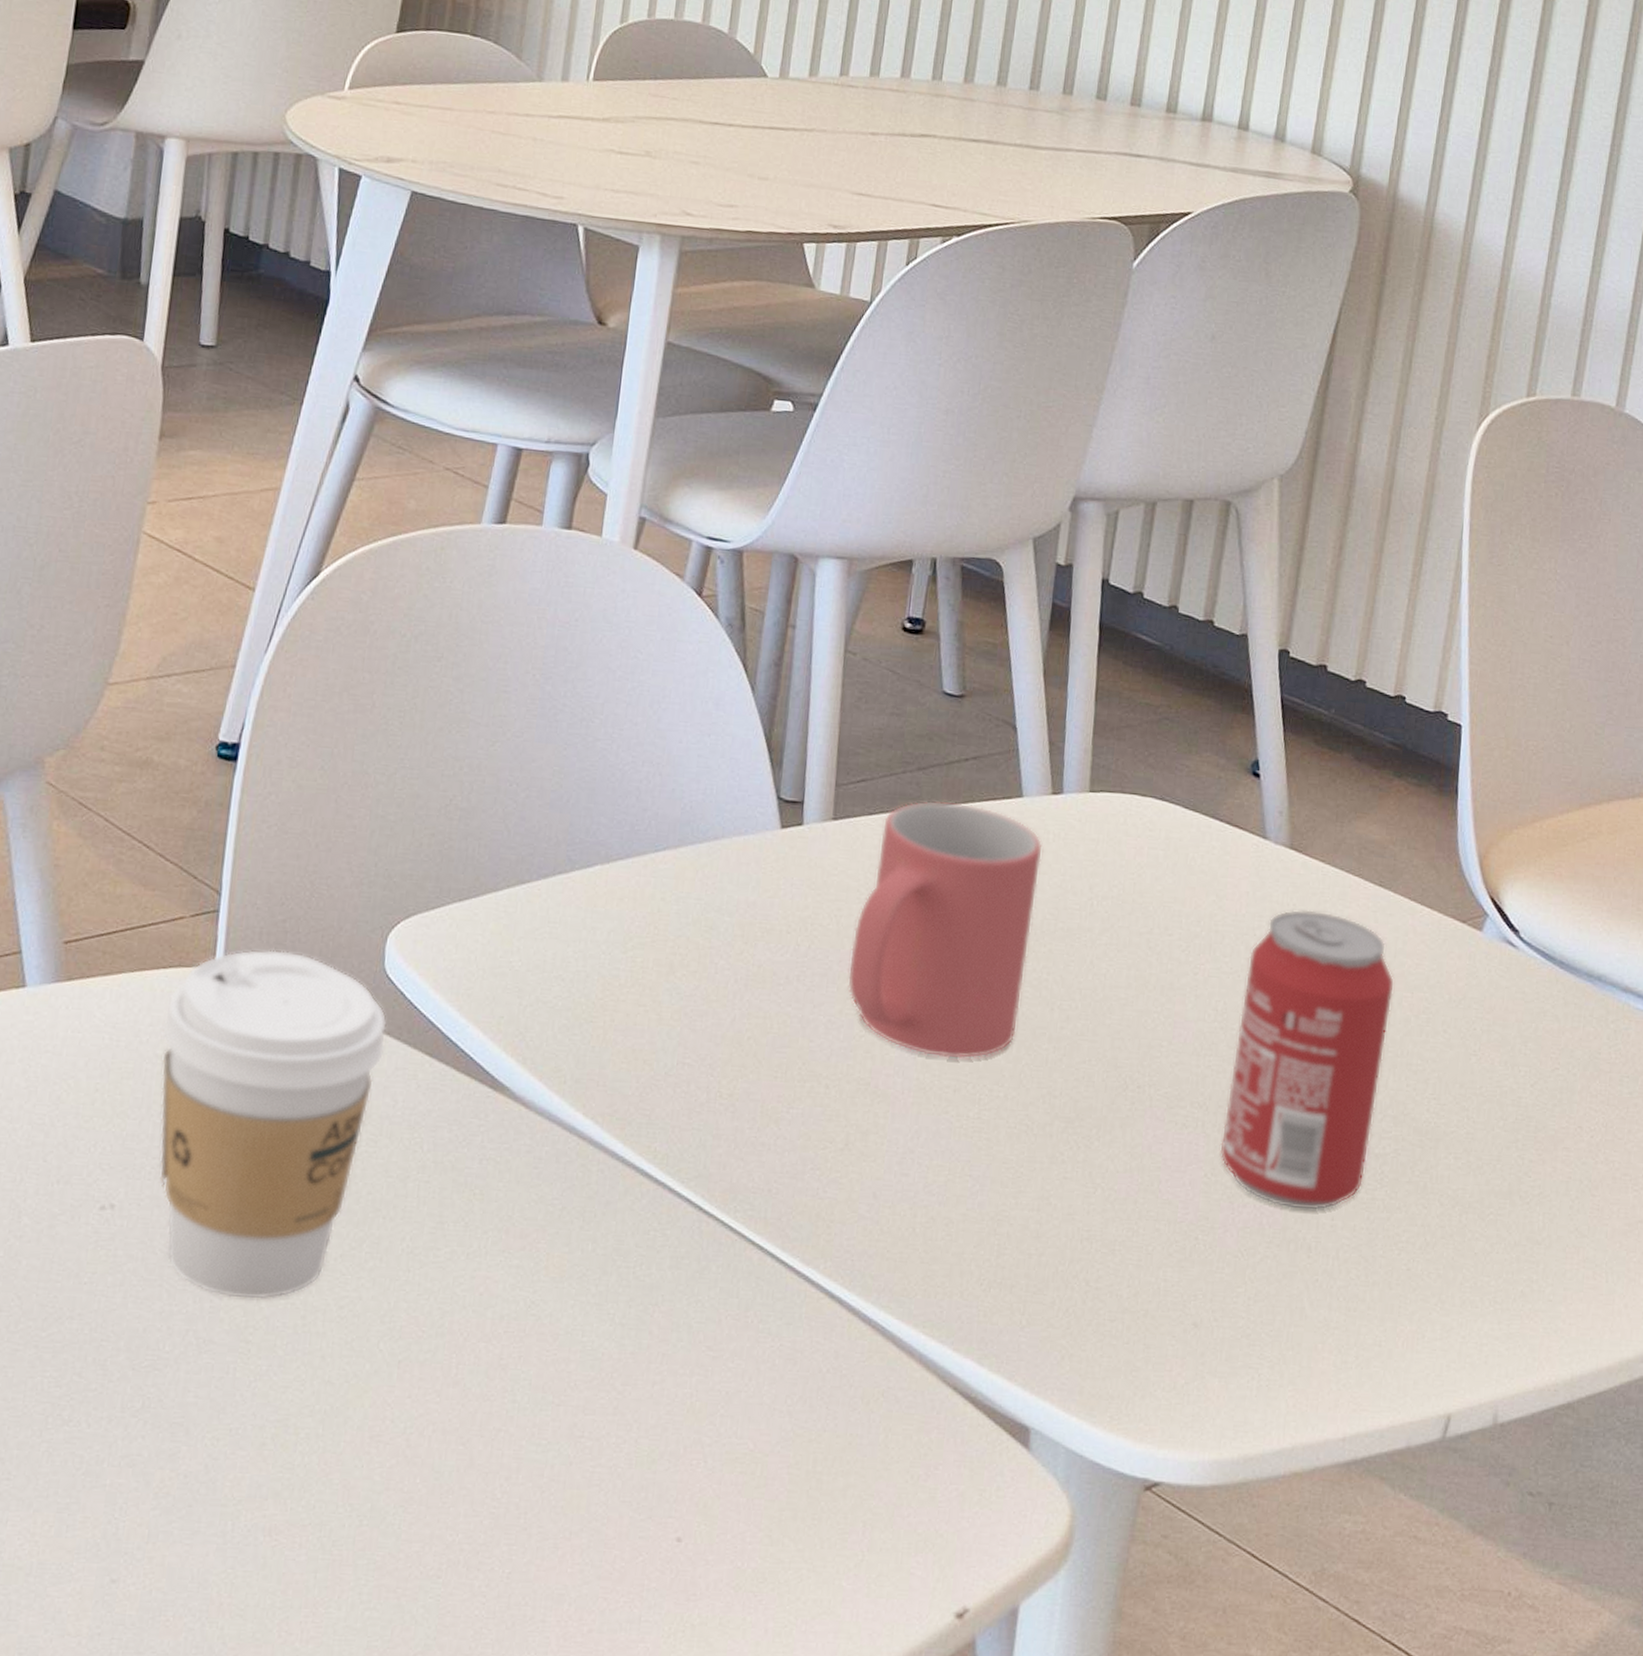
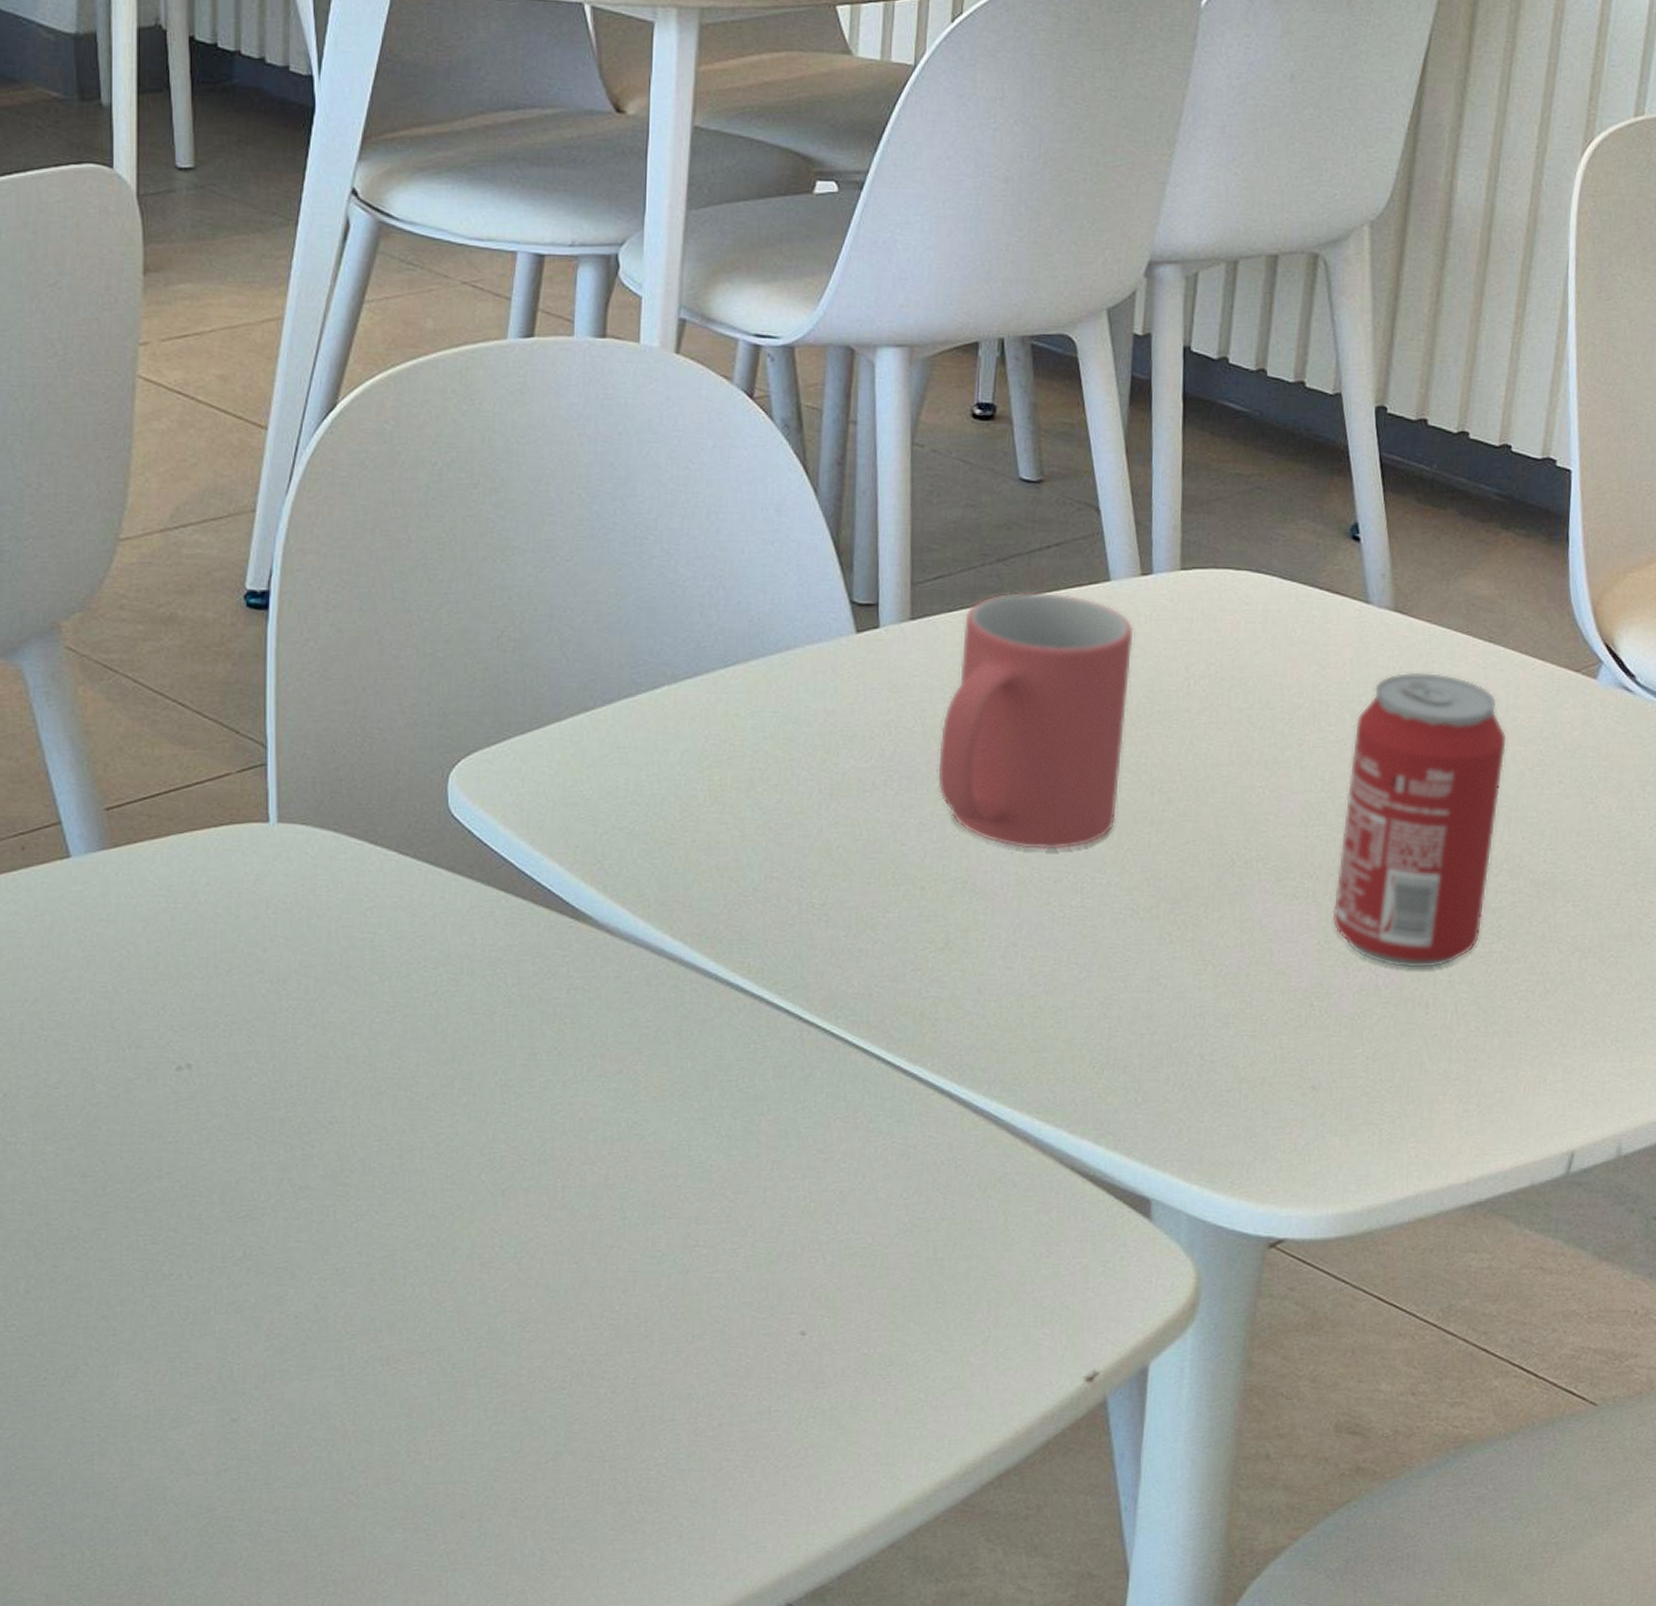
coffee cup: present [159,949,387,1300] -> none [220,799,458,1145]

